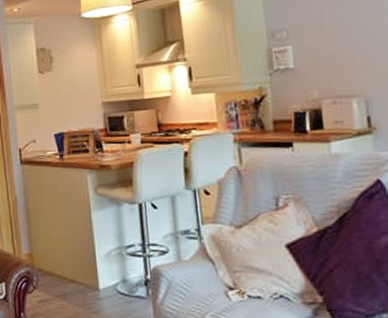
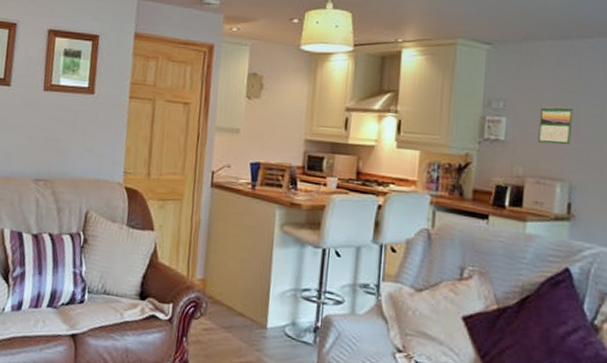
calendar: none [323,24,359,64] -> present [538,106,573,145]

